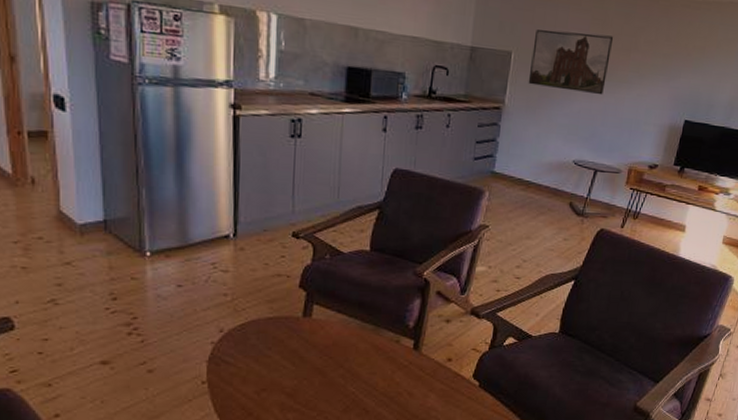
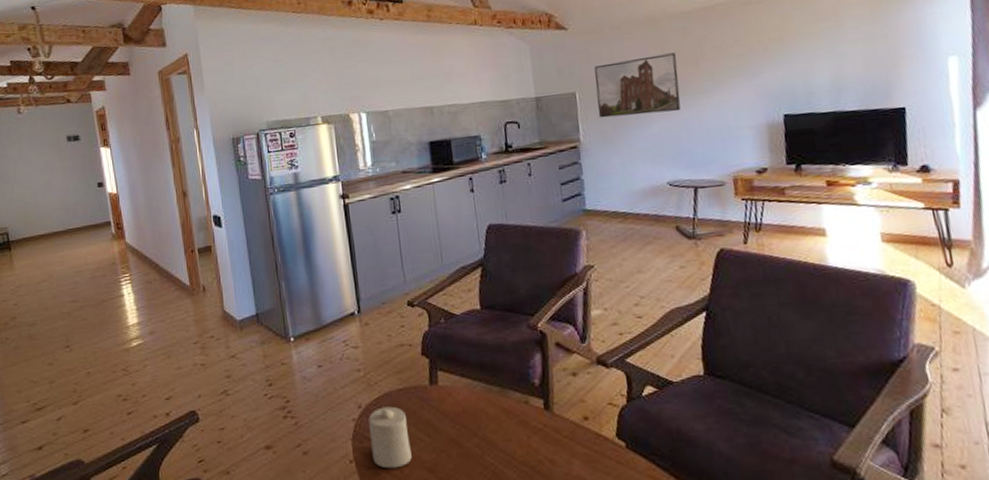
candle: none [228,333,272,391] -> present [368,406,412,469]

